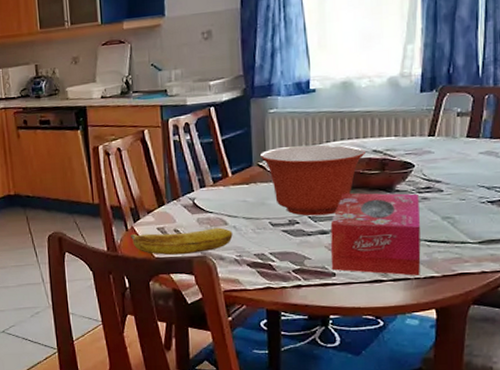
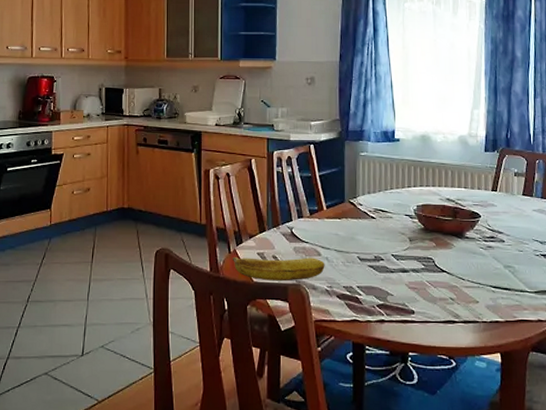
mixing bowl: present [259,144,365,216] -> none [351,188,440,255]
tissue box: present [330,193,421,276] -> none [410,235,487,319]

